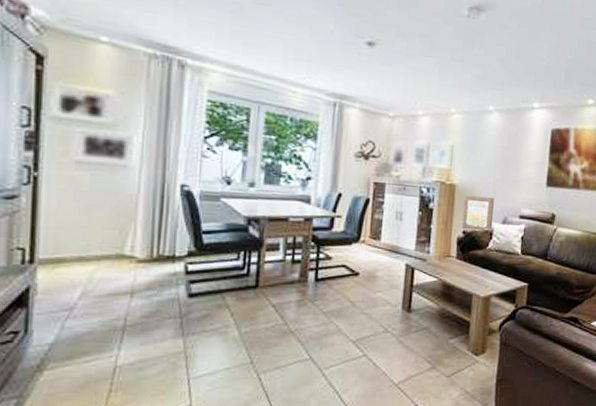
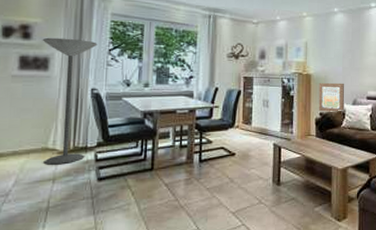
floor lamp: none [115,115,190,276] -> present [42,37,98,165]

